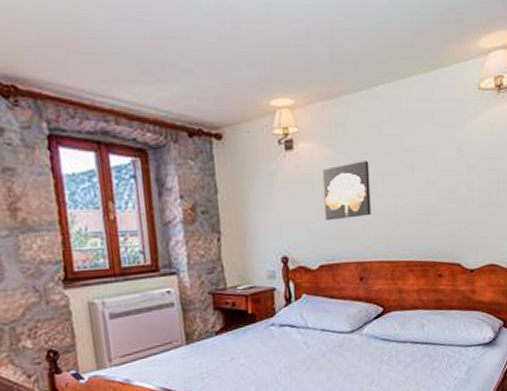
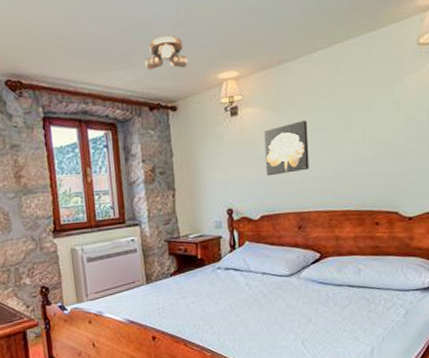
ceiling light: none [181,49,236,89] -> present [144,36,188,71]

